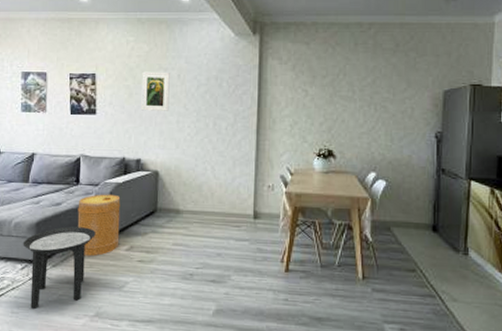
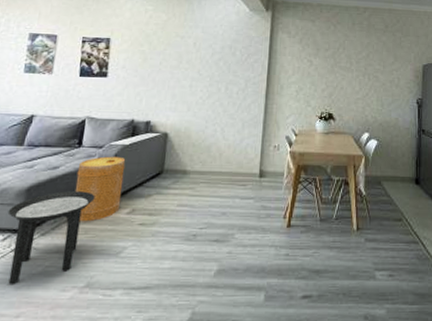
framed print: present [141,71,170,111] -> none [154,38,186,76]

